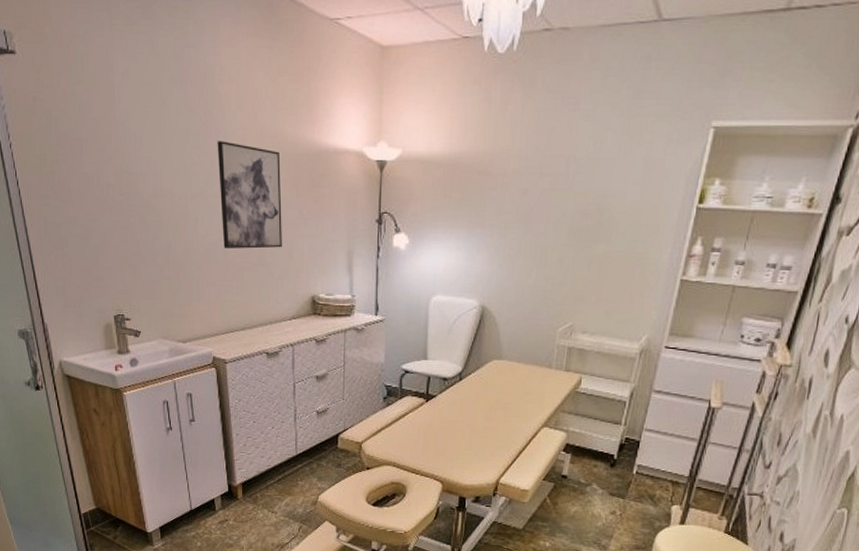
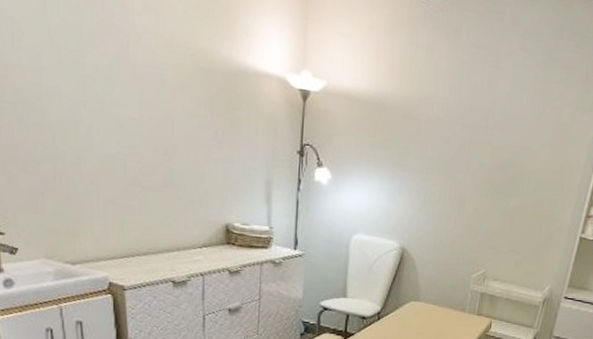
wall art: present [217,141,282,249] -> none [117,42,194,170]

